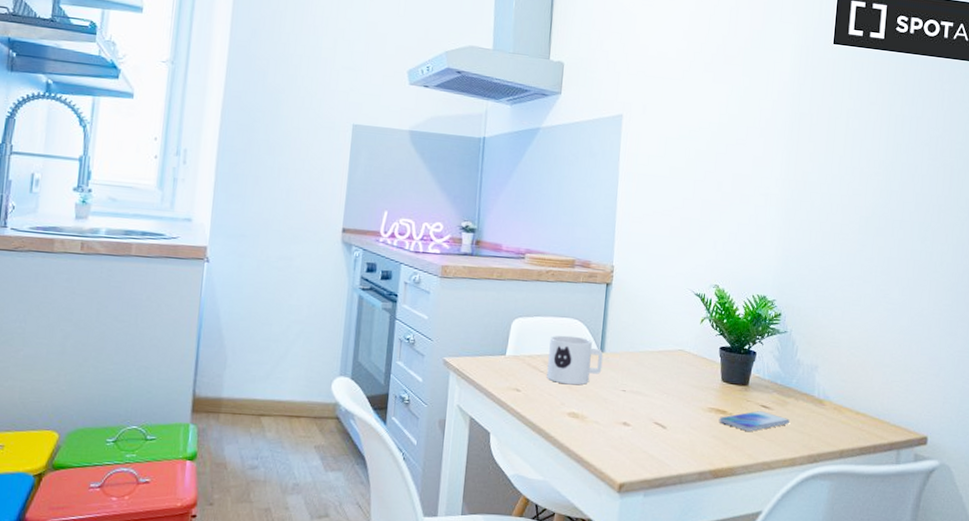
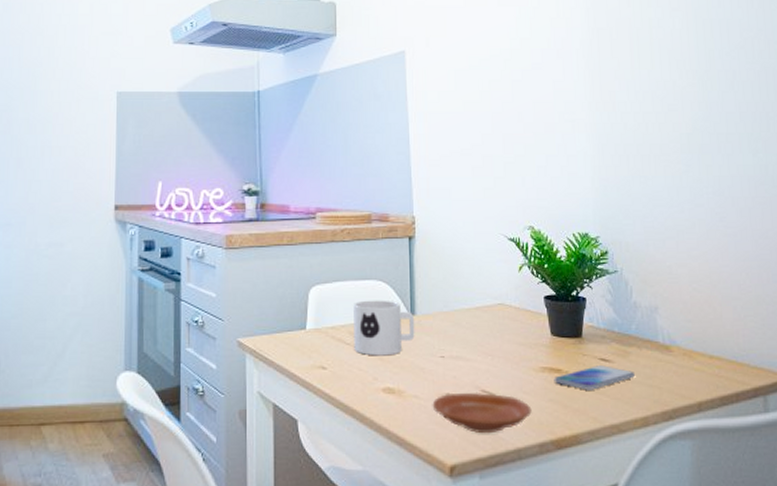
plate: none [610,422,696,460] -> present [432,392,532,434]

